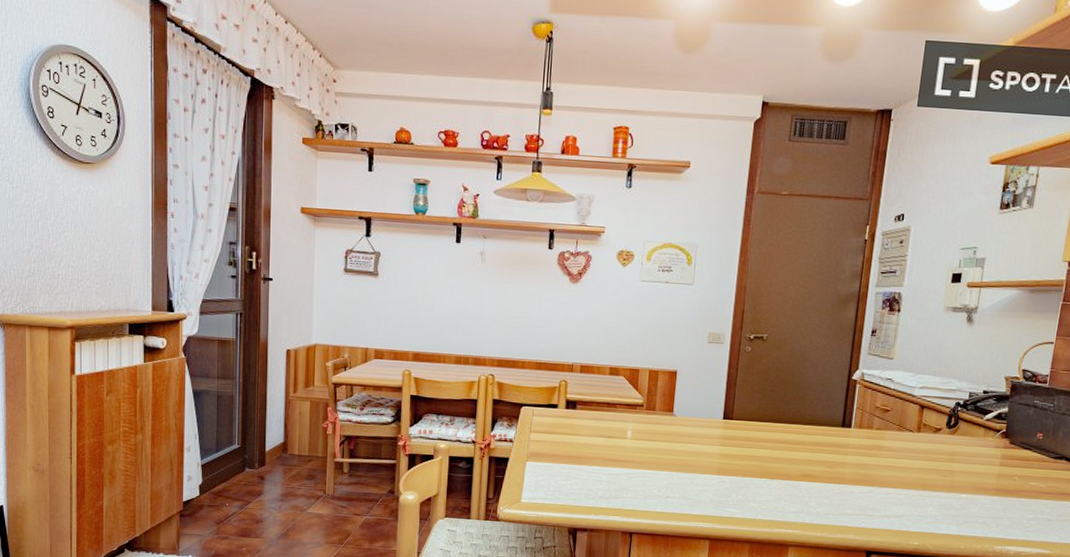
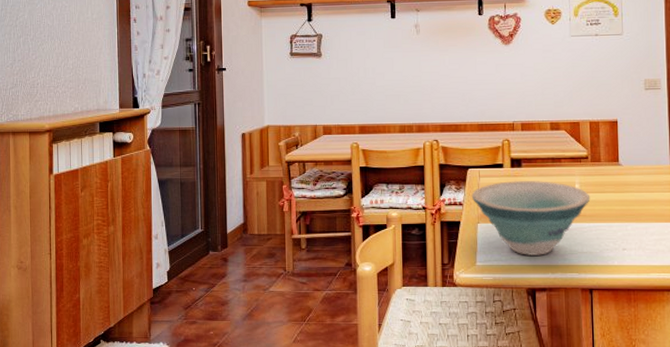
bowl: none [522,421,641,497] -> present [471,180,591,255]

